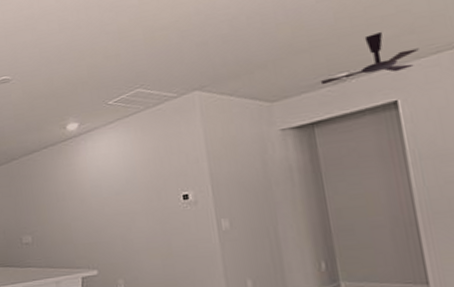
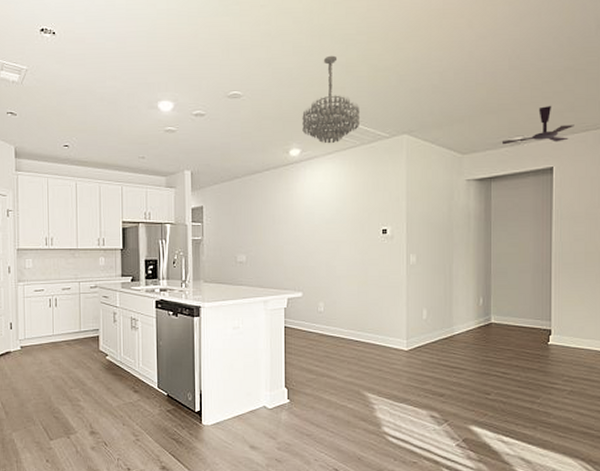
chandelier: none [76,24,141,114] -> present [302,55,361,144]

